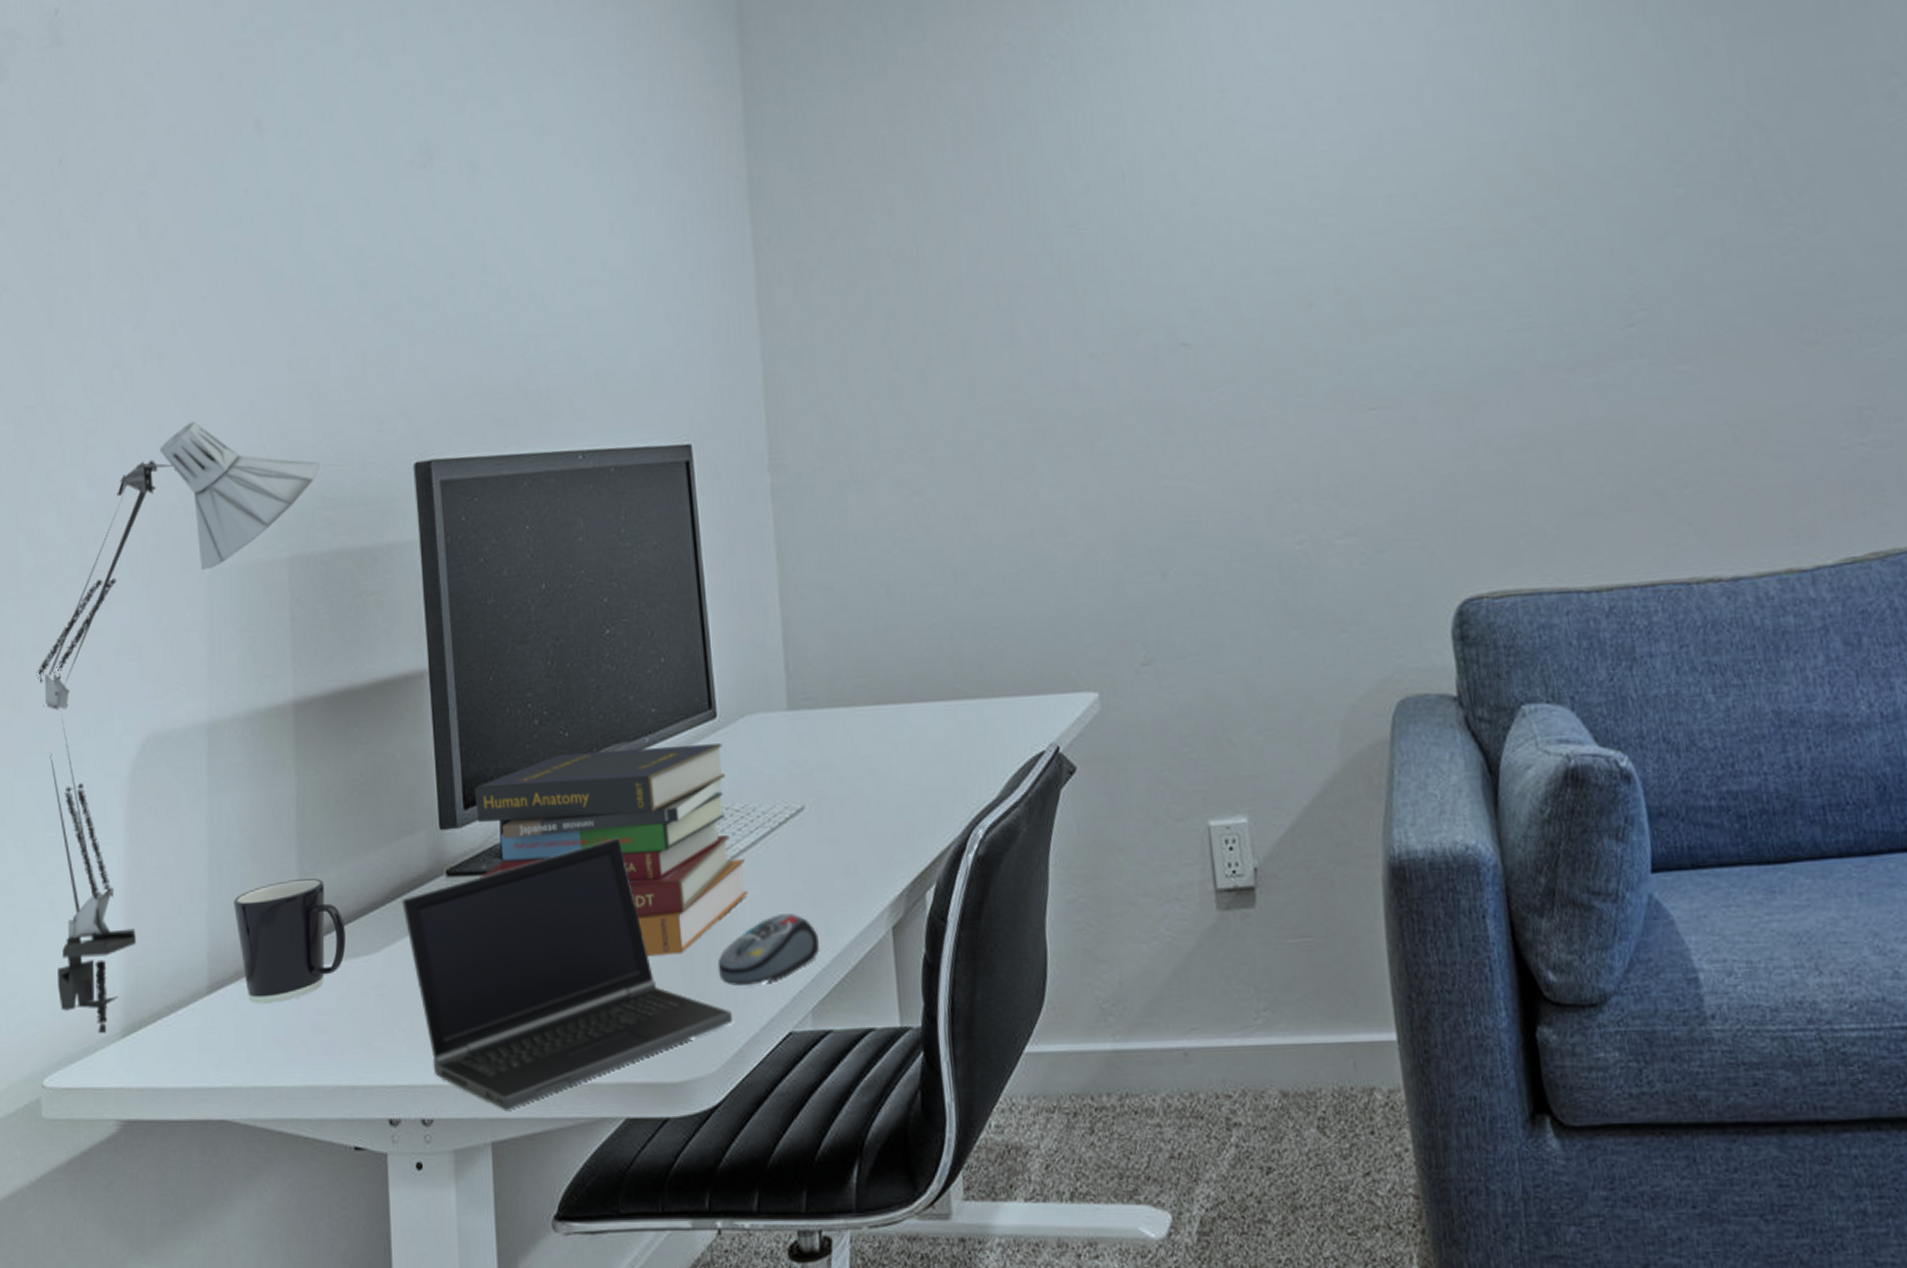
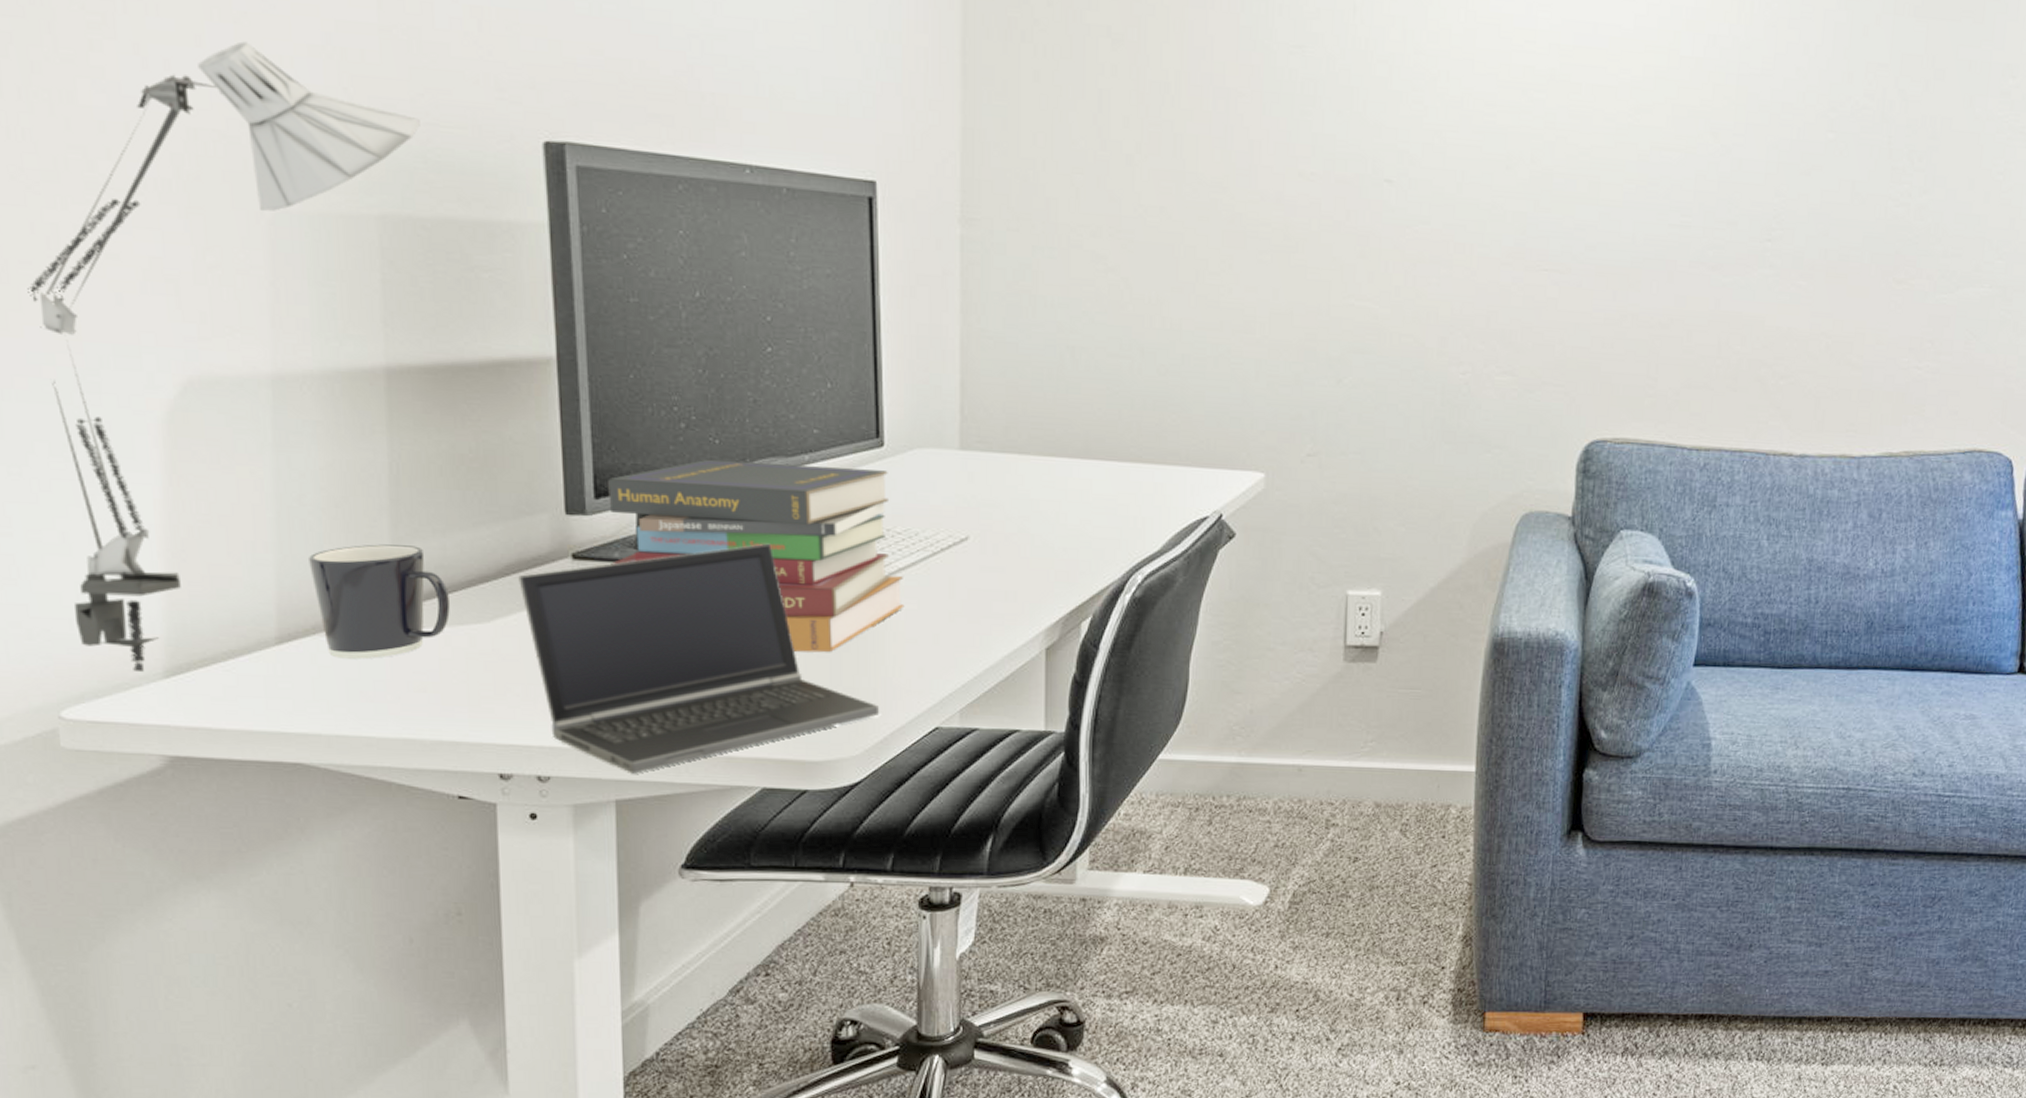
computer mouse: present [717,913,819,986] -> none [867,627,972,685]

